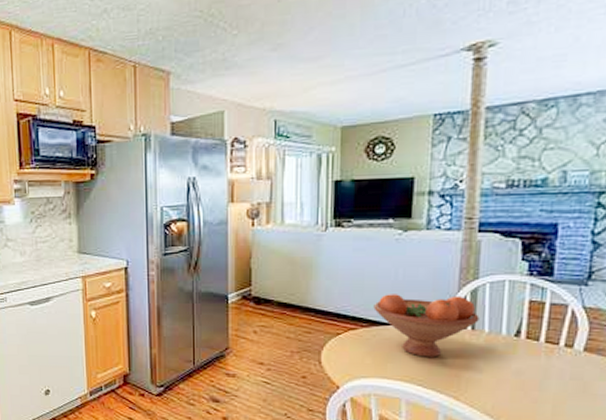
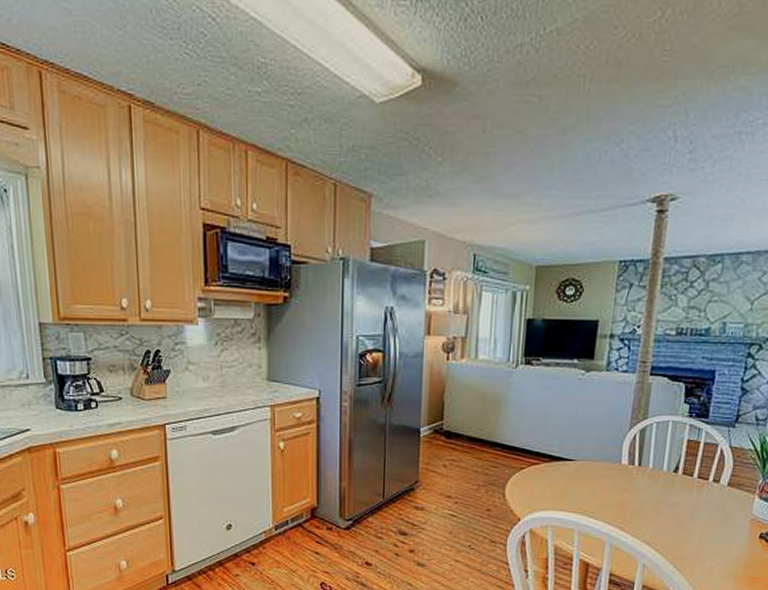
fruit bowl: present [373,294,480,357] -> none [555,431,646,491]

